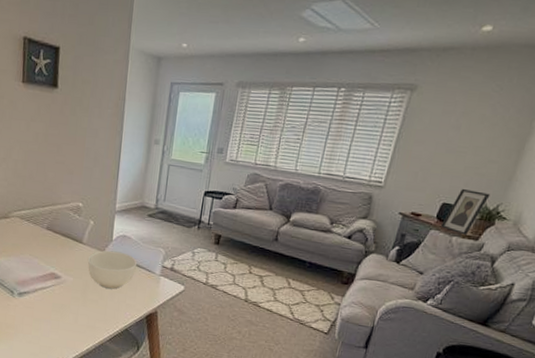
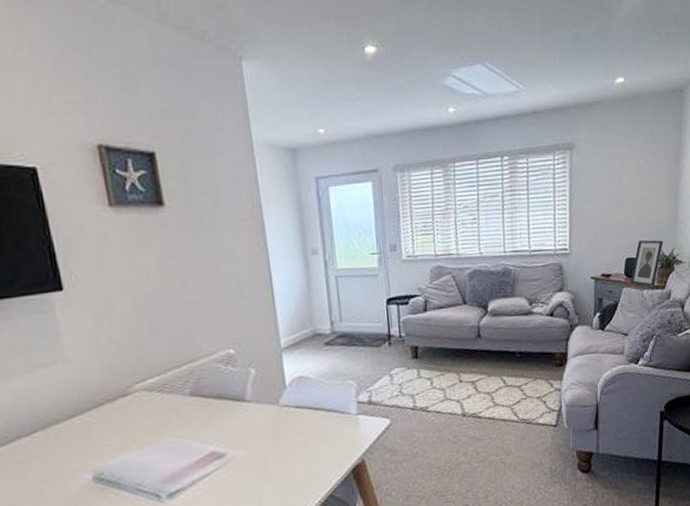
bowl: present [87,250,137,289] -> none [258,398,325,451]

